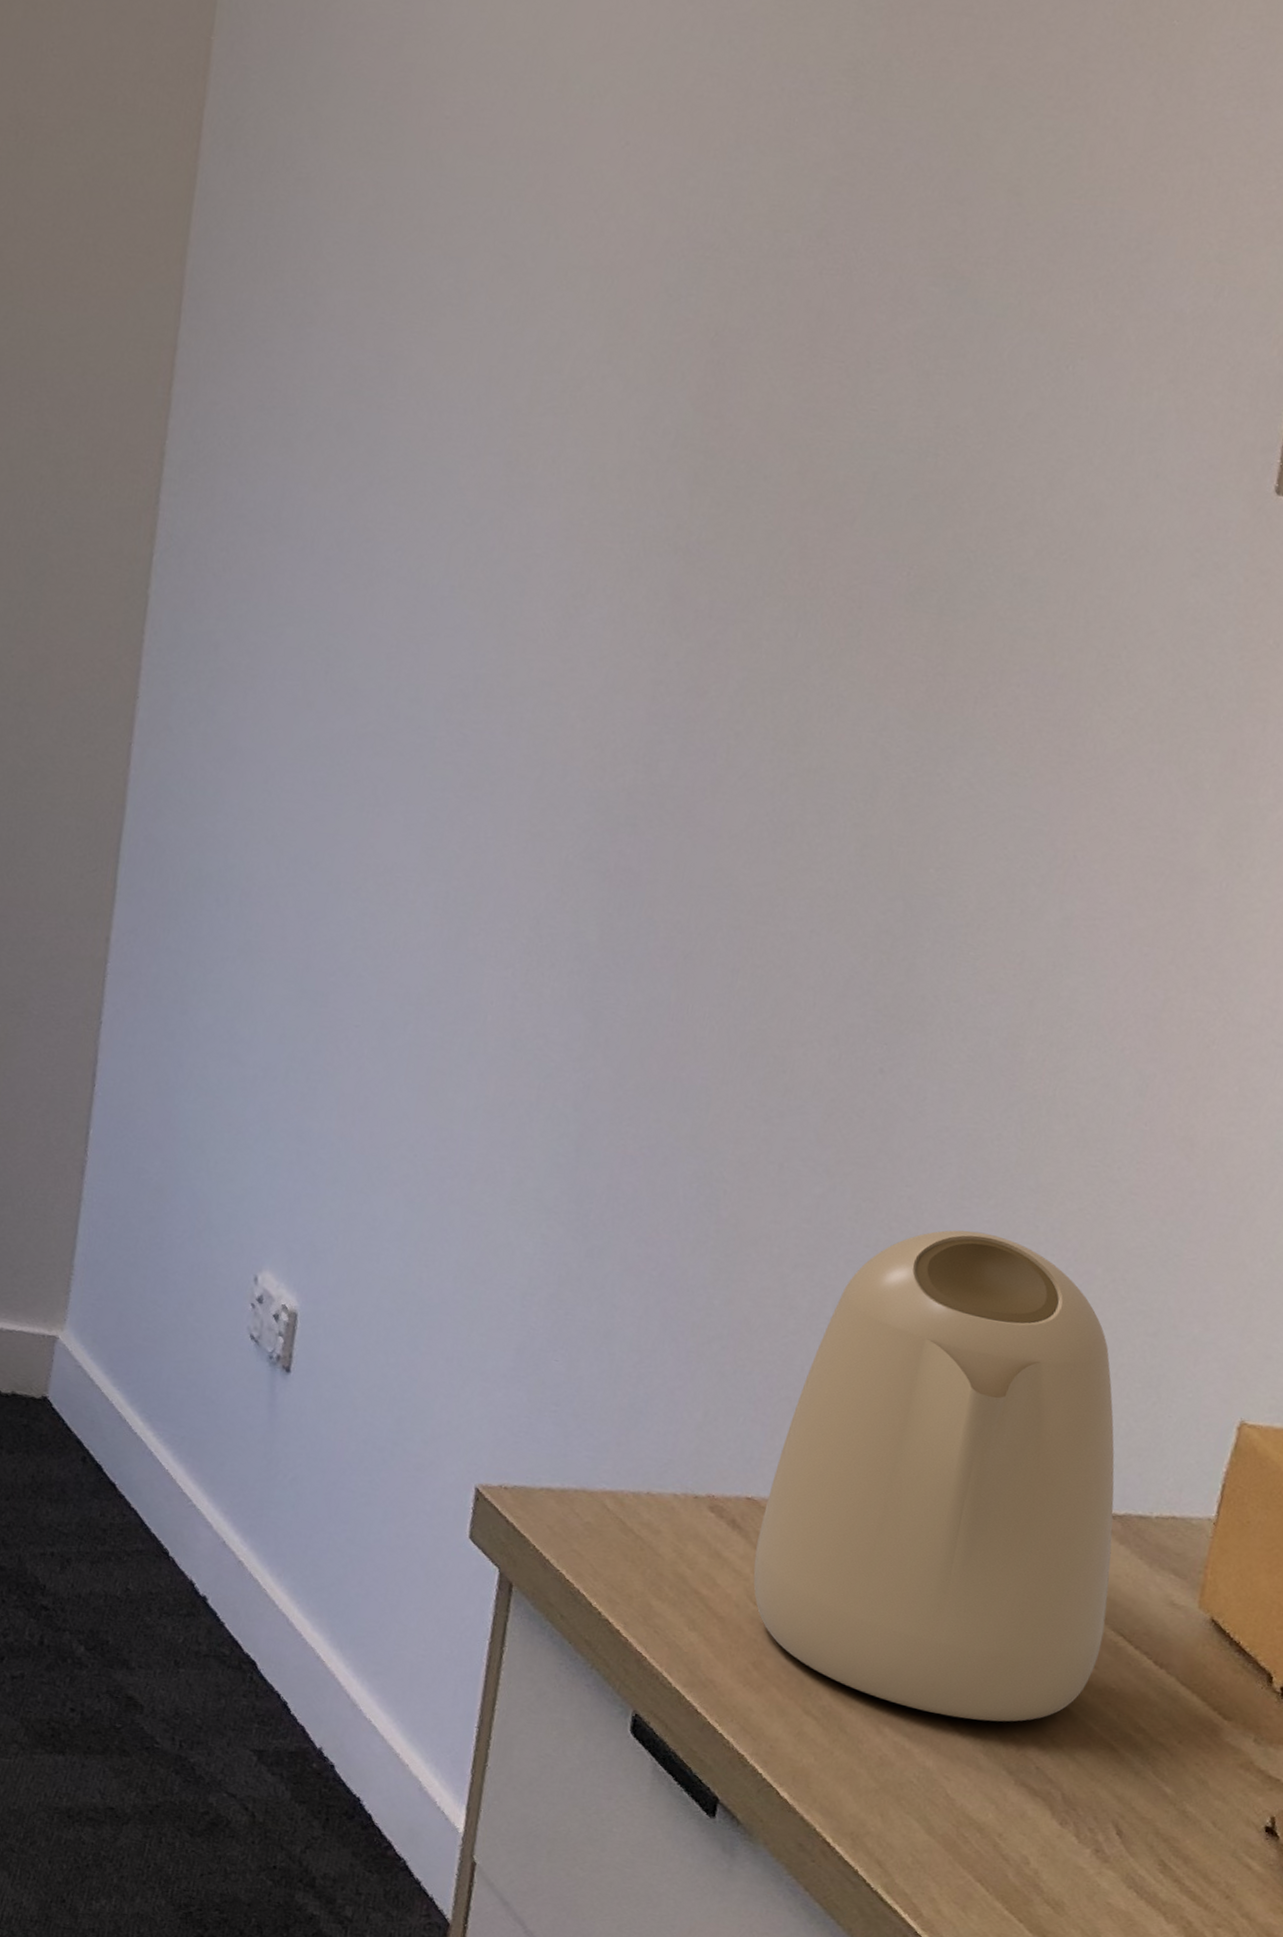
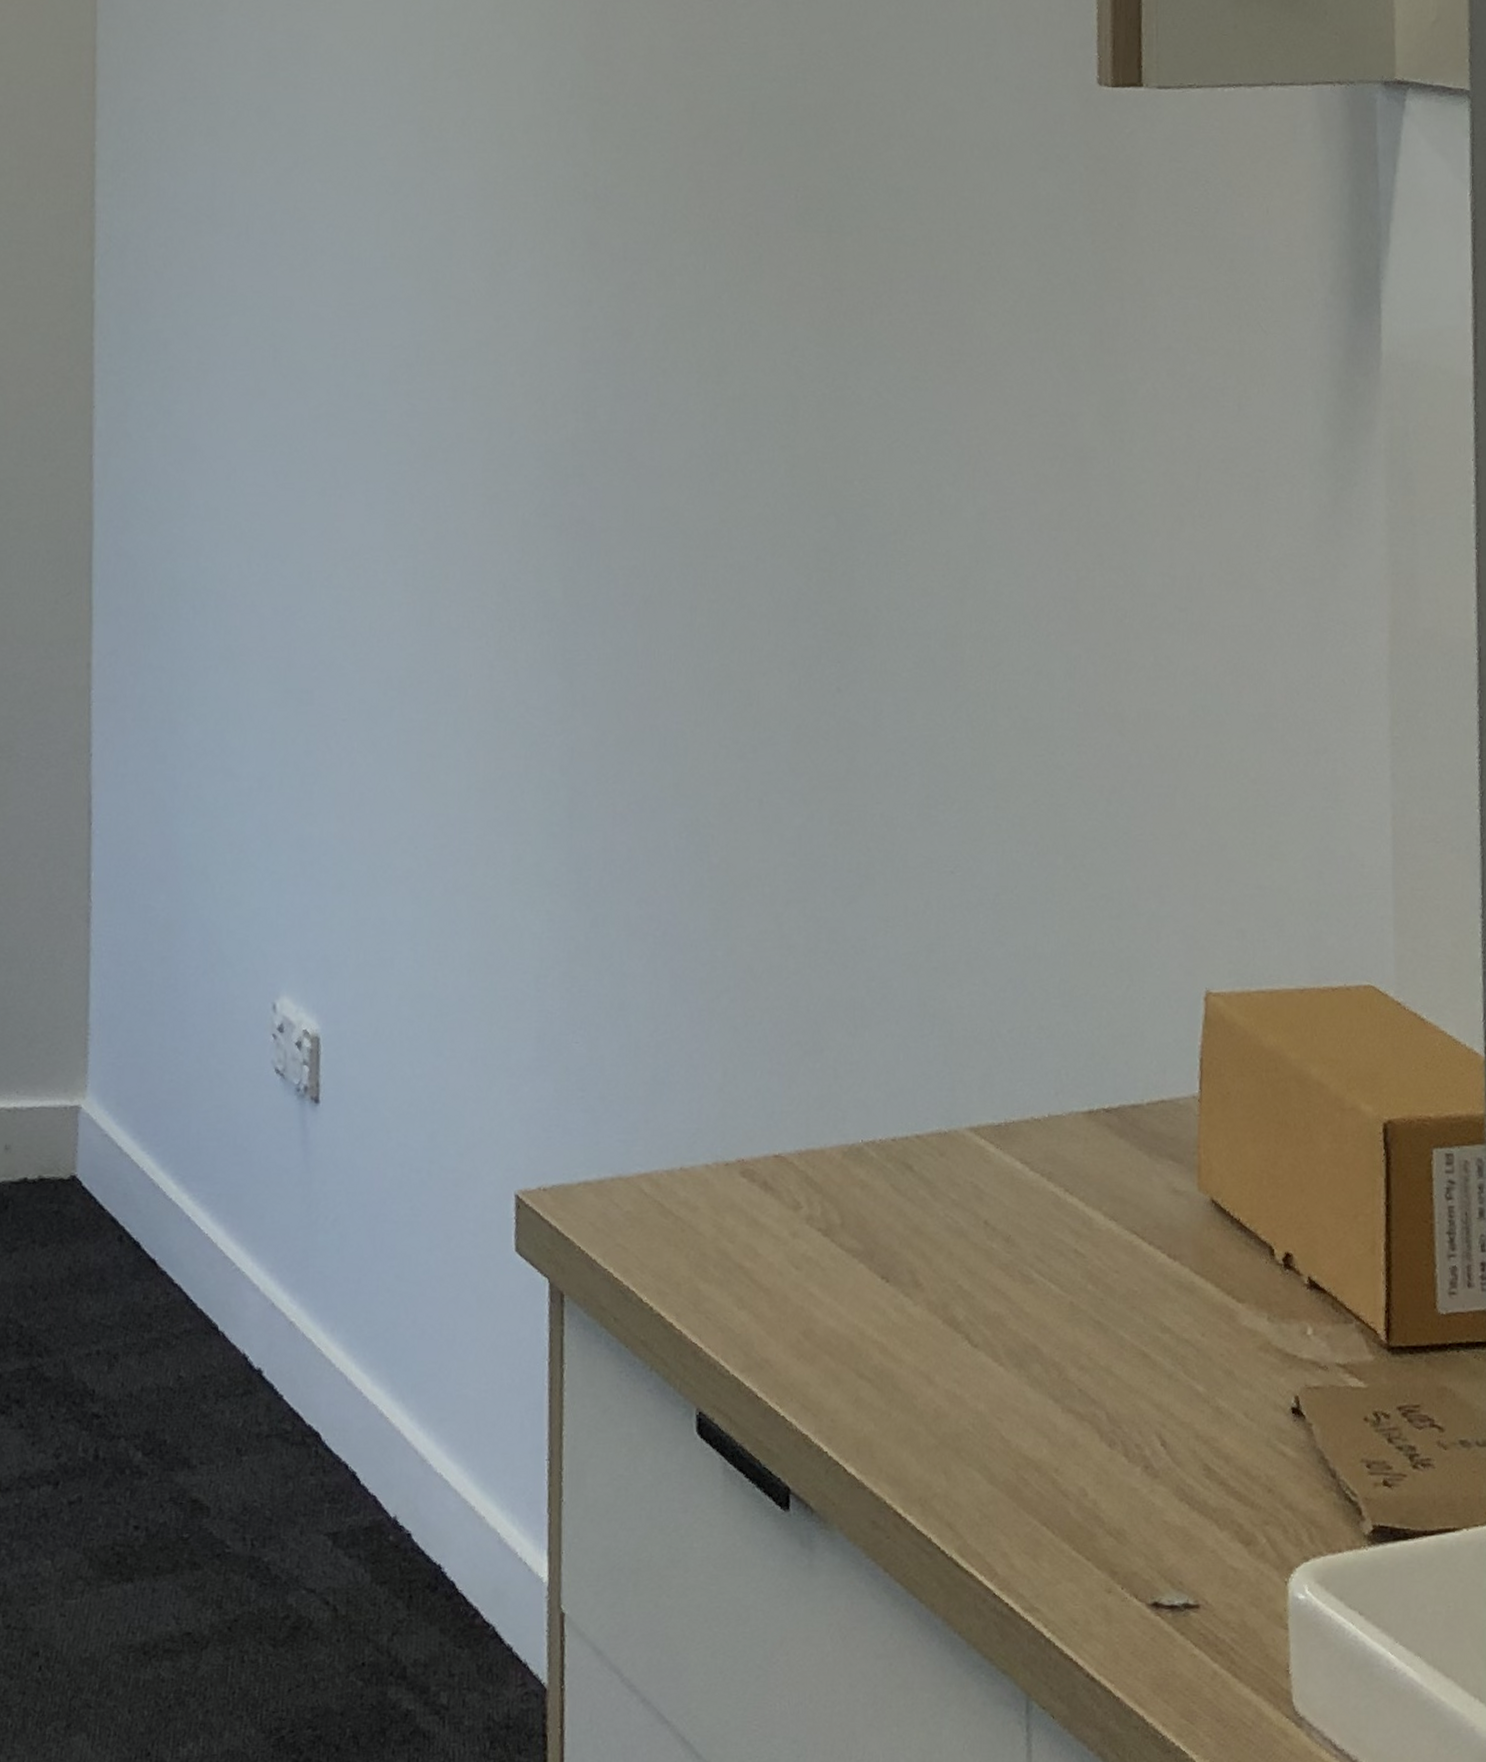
kettle: present [753,1230,1115,1722] -> none [790,839,1119,1352]

